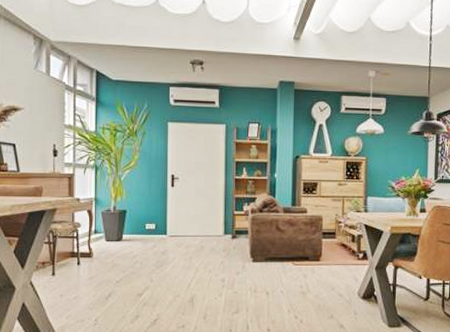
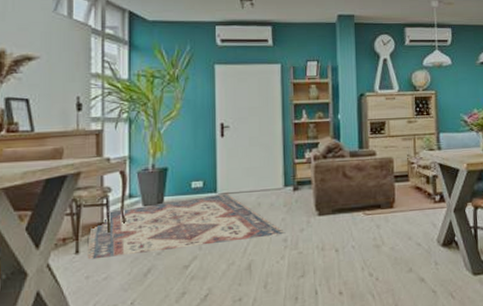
rug: none [61,235,224,282] -> present [87,193,286,260]

